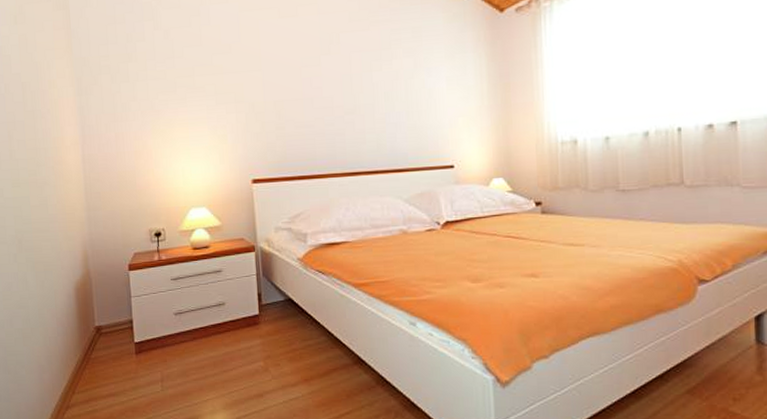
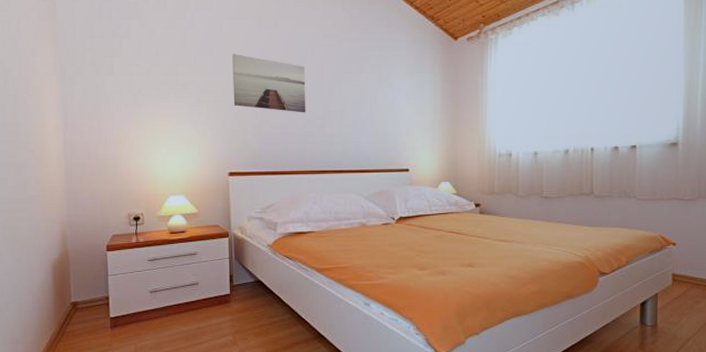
wall art: none [251,49,334,109] -> present [232,54,306,113]

